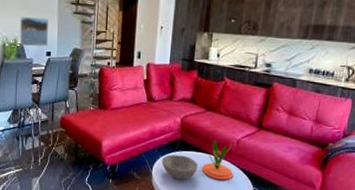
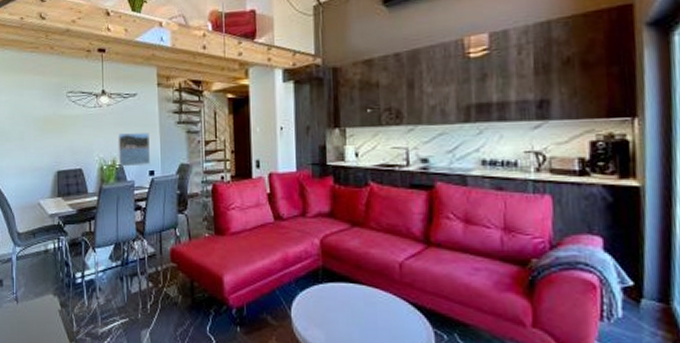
bowl: present [161,154,198,179] -> none [301,289,351,322]
plant: present [202,140,234,181] -> none [357,265,402,321]

